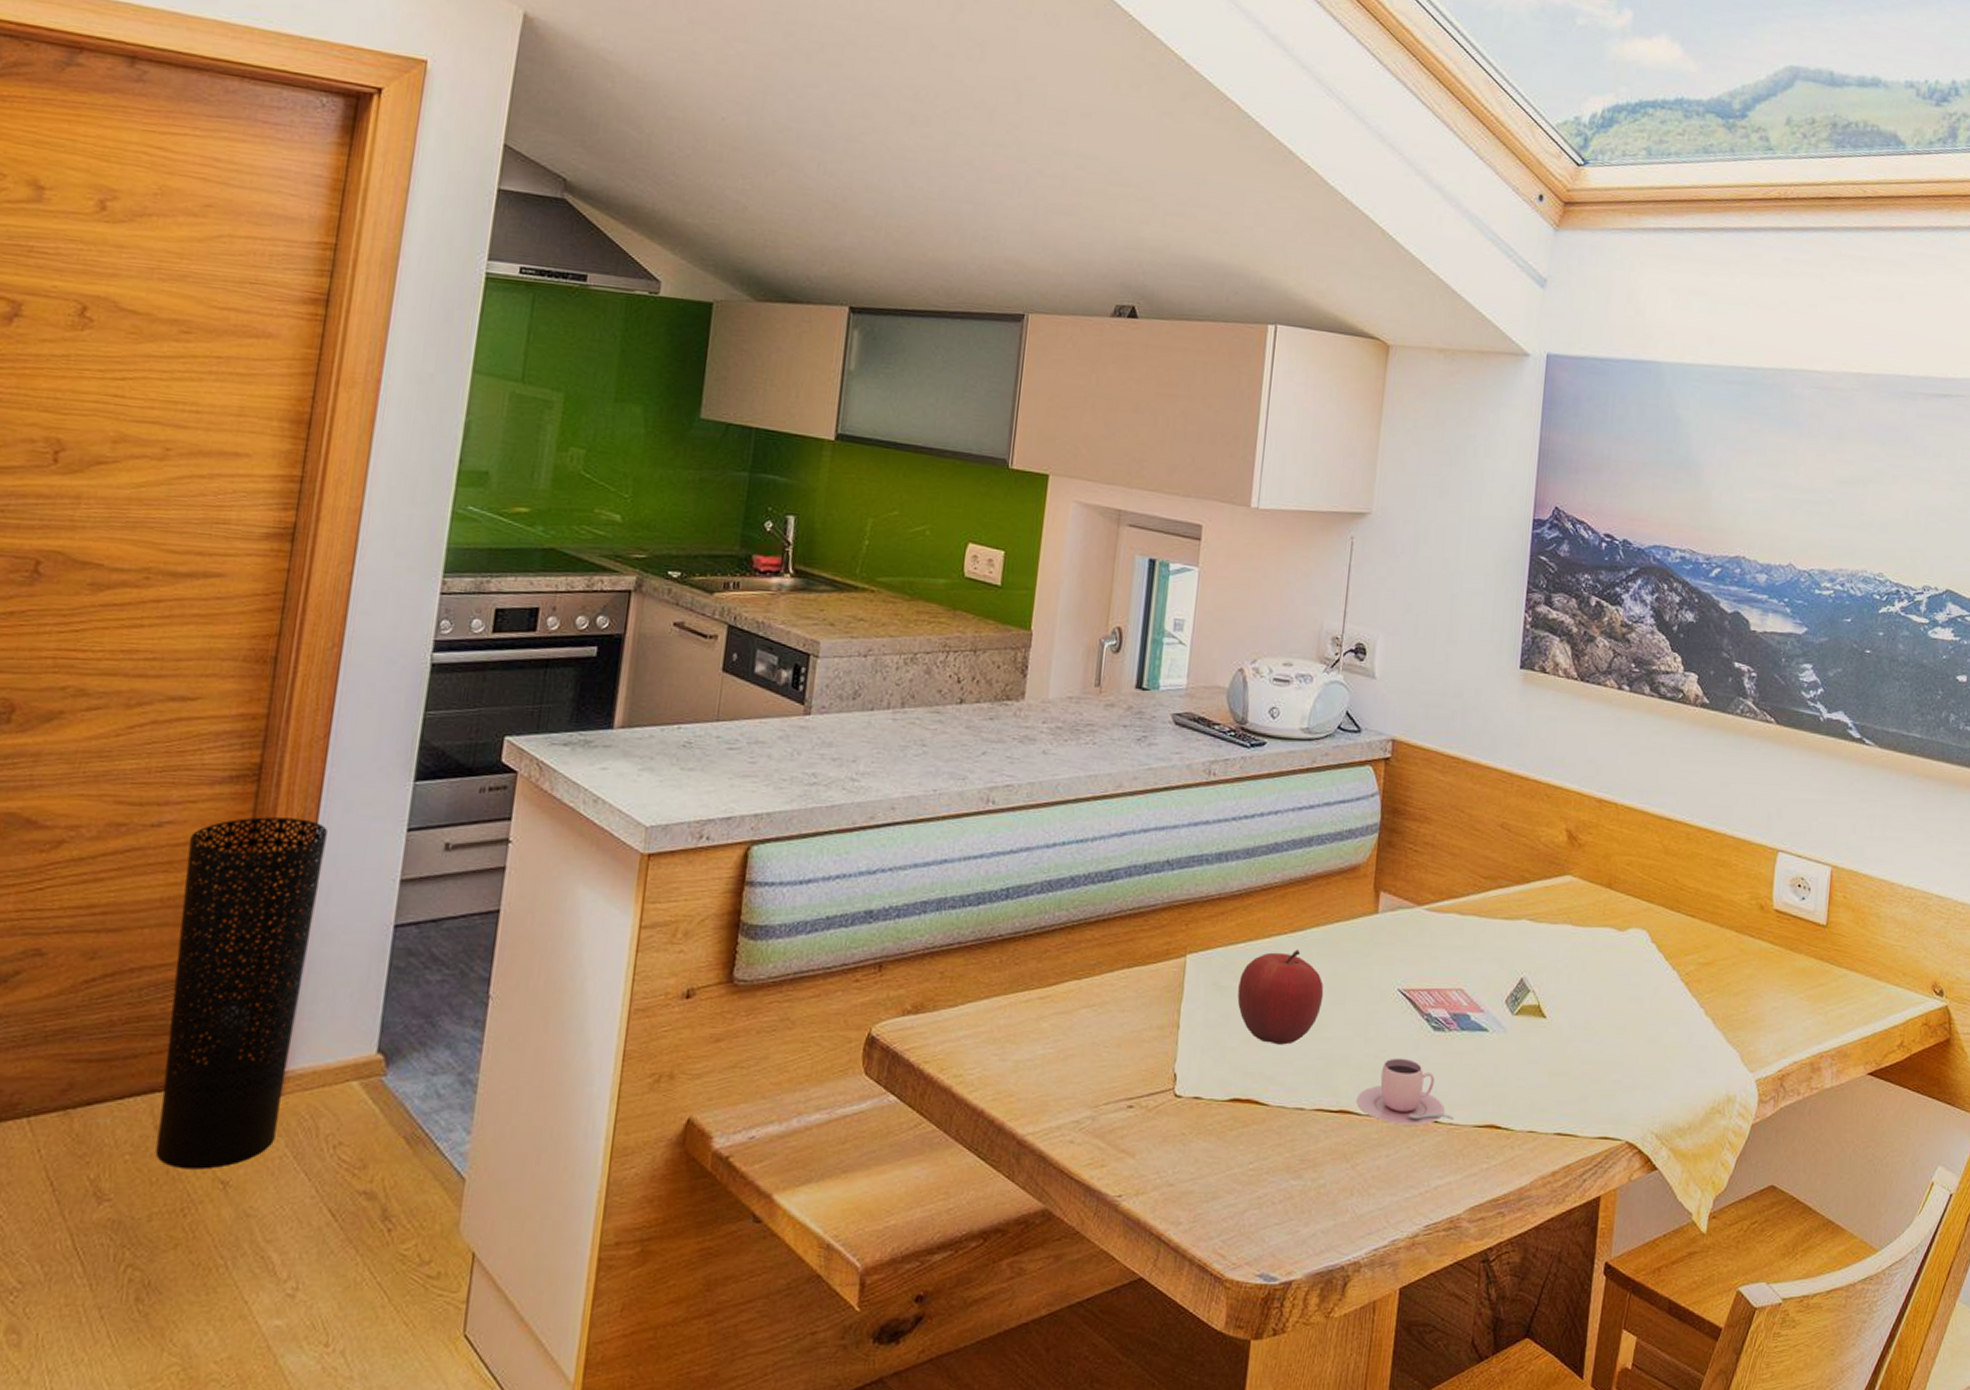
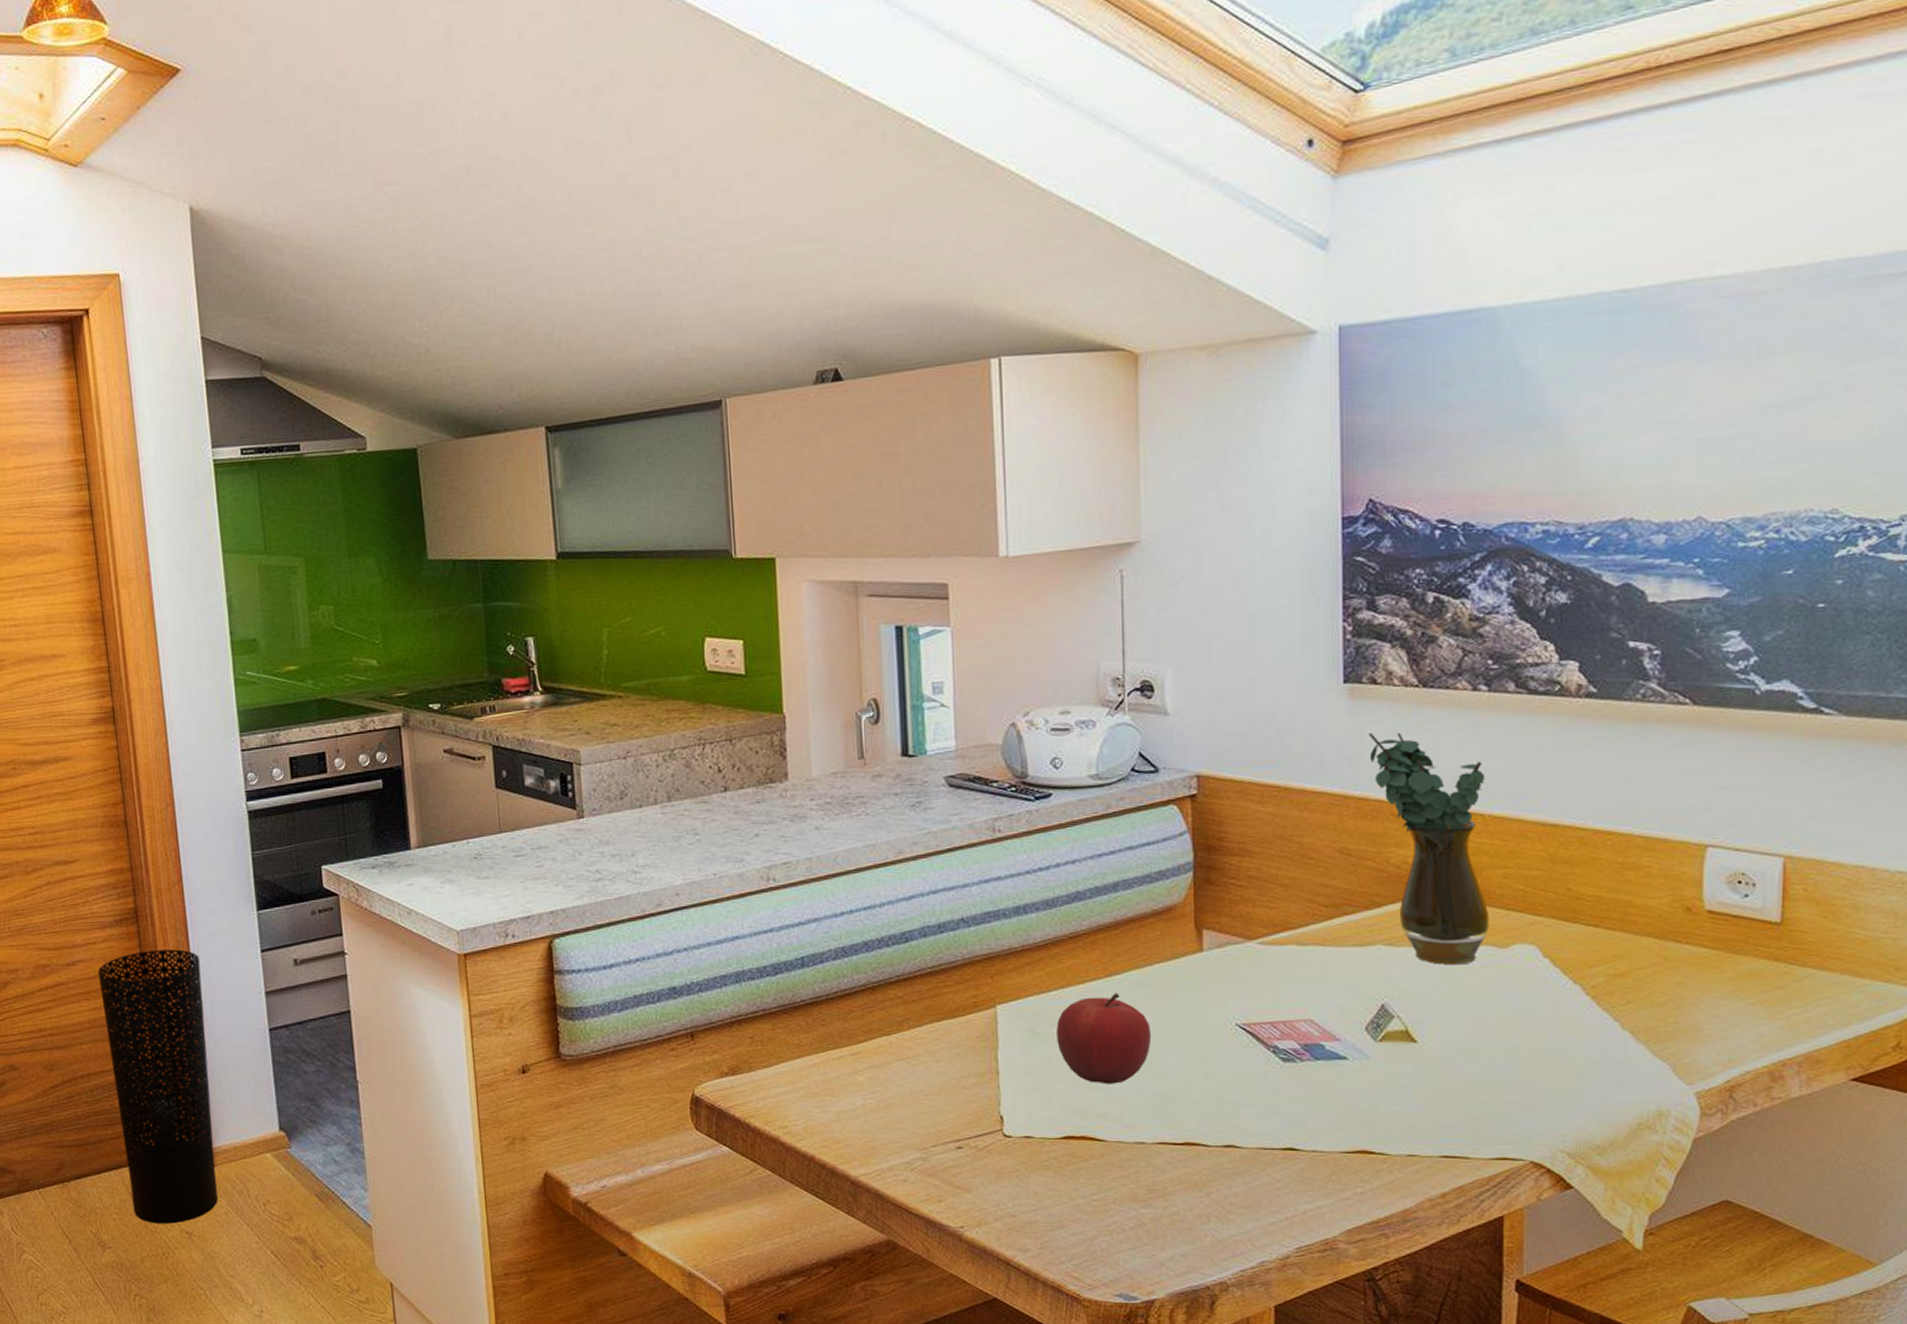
teacup: present [1356,1058,1454,1126] -> none [1202,1090,1318,1155]
vase: none [1533,718,1621,944] -> present [1369,733,1490,965]

